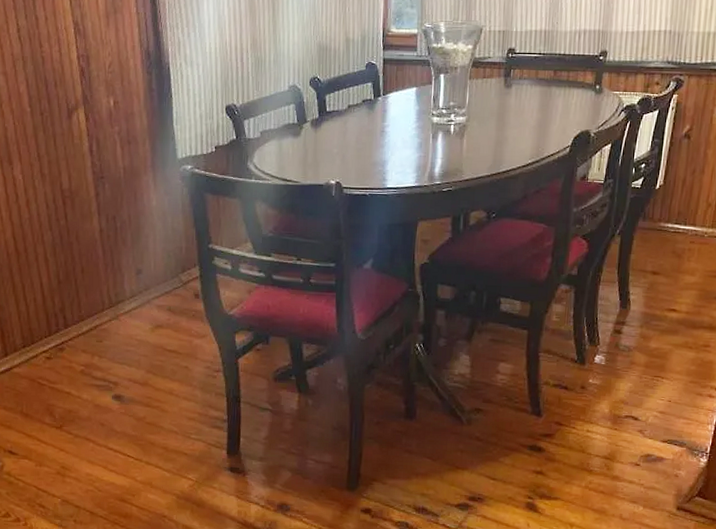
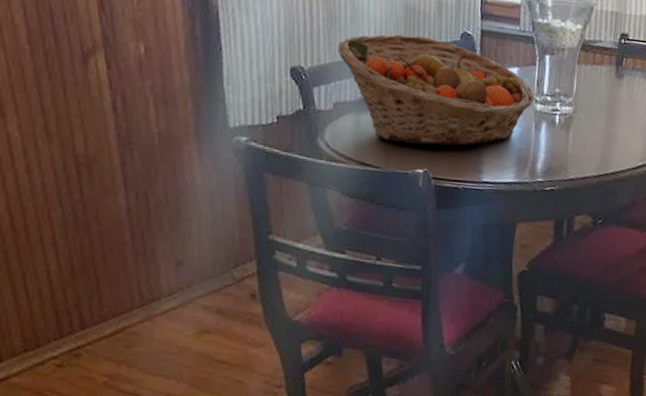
fruit basket: none [264,69,431,160] -> present [338,34,534,146]

